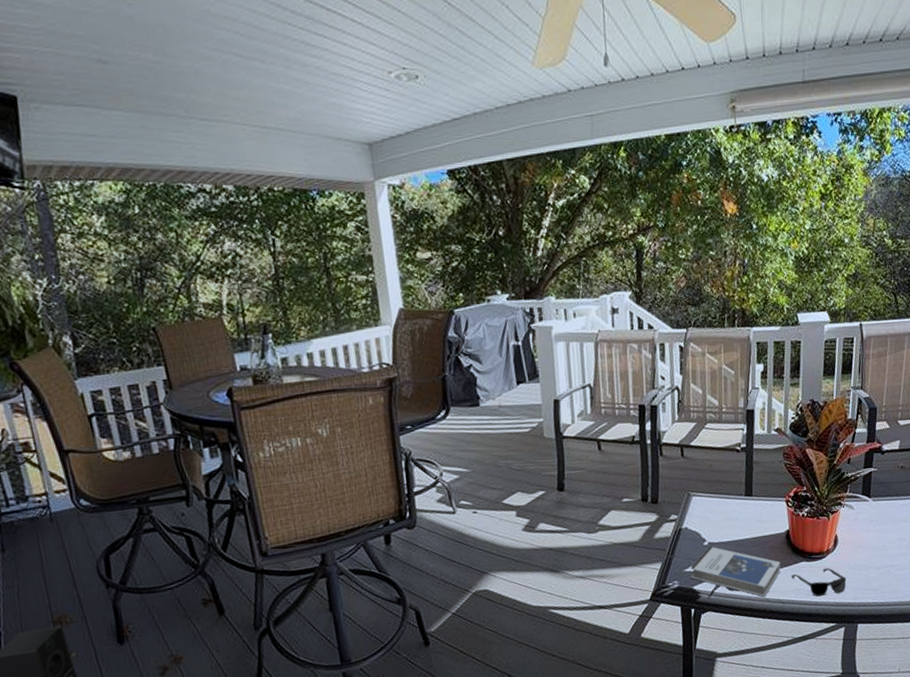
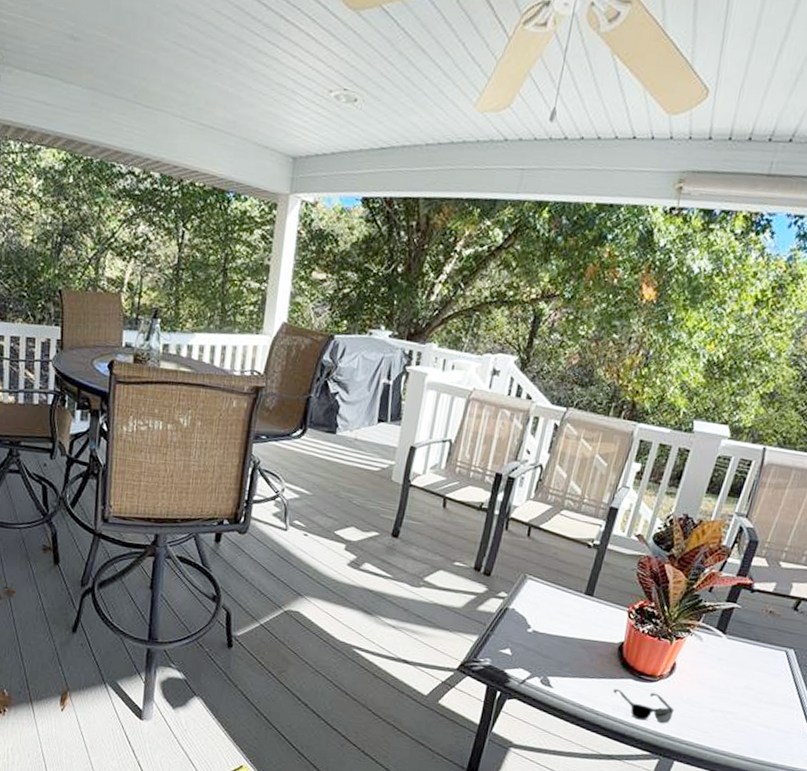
hardback book: present [690,546,781,597] -> none [504,634,606,702]

